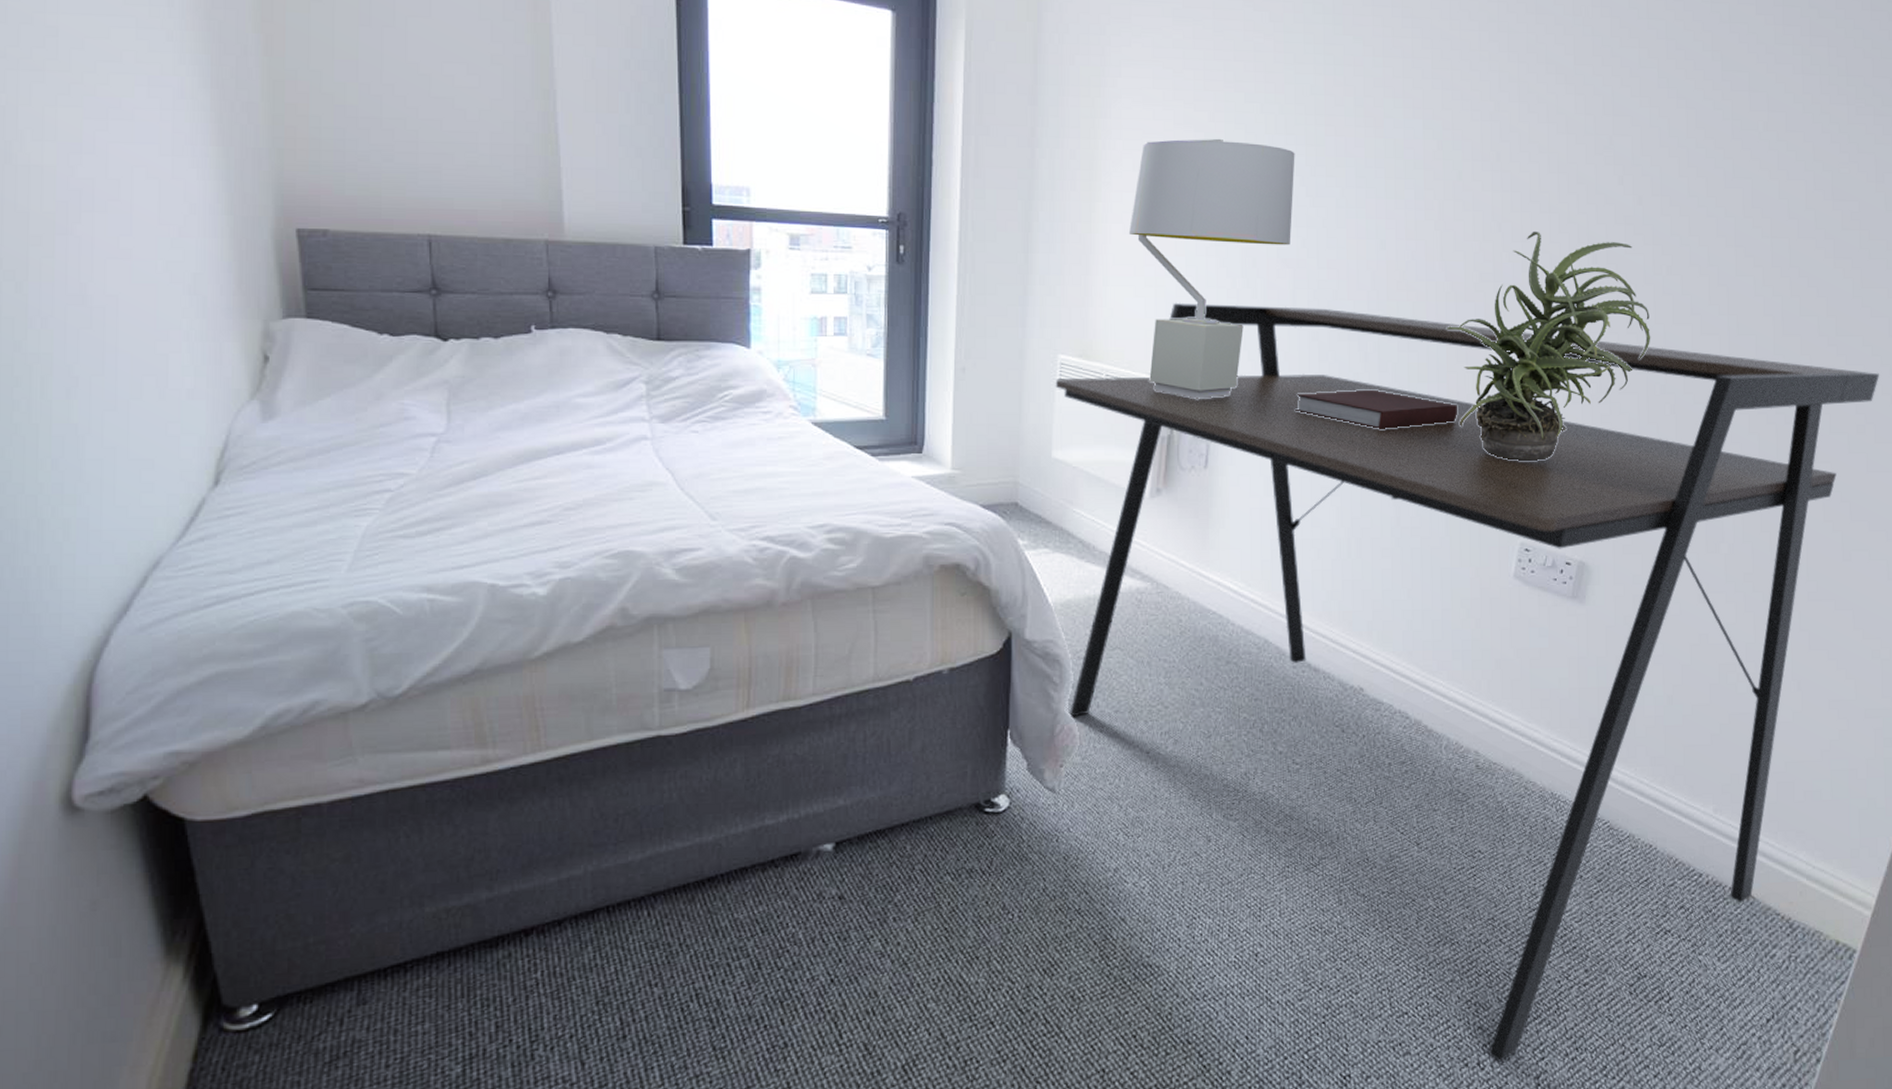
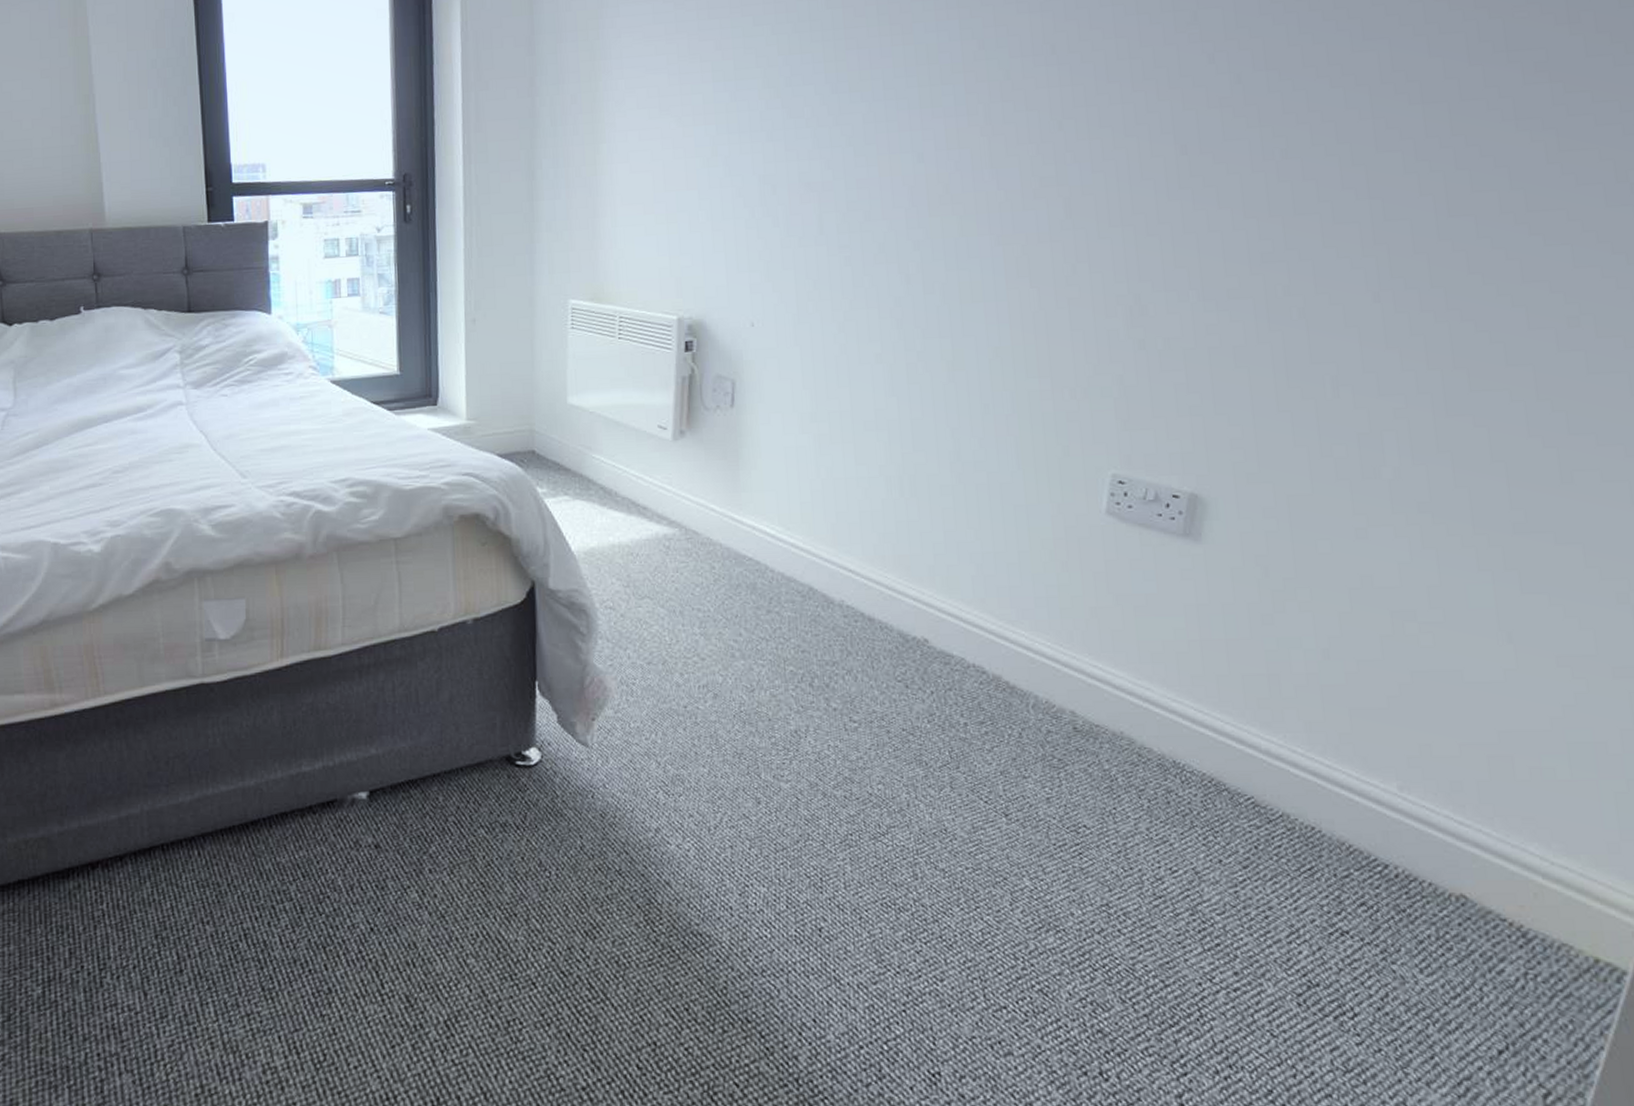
desk: present [1055,302,1879,1062] -> none [567,231,1596,1073]
table lamp: present [1128,138,1295,399] -> none [635,66,814,336]
notebook: present [1295,389,1458,429] -> none [829,313,1023,356]
potted plant: present [1446,230,1651,461] -> none [1002,125,1266,383]

